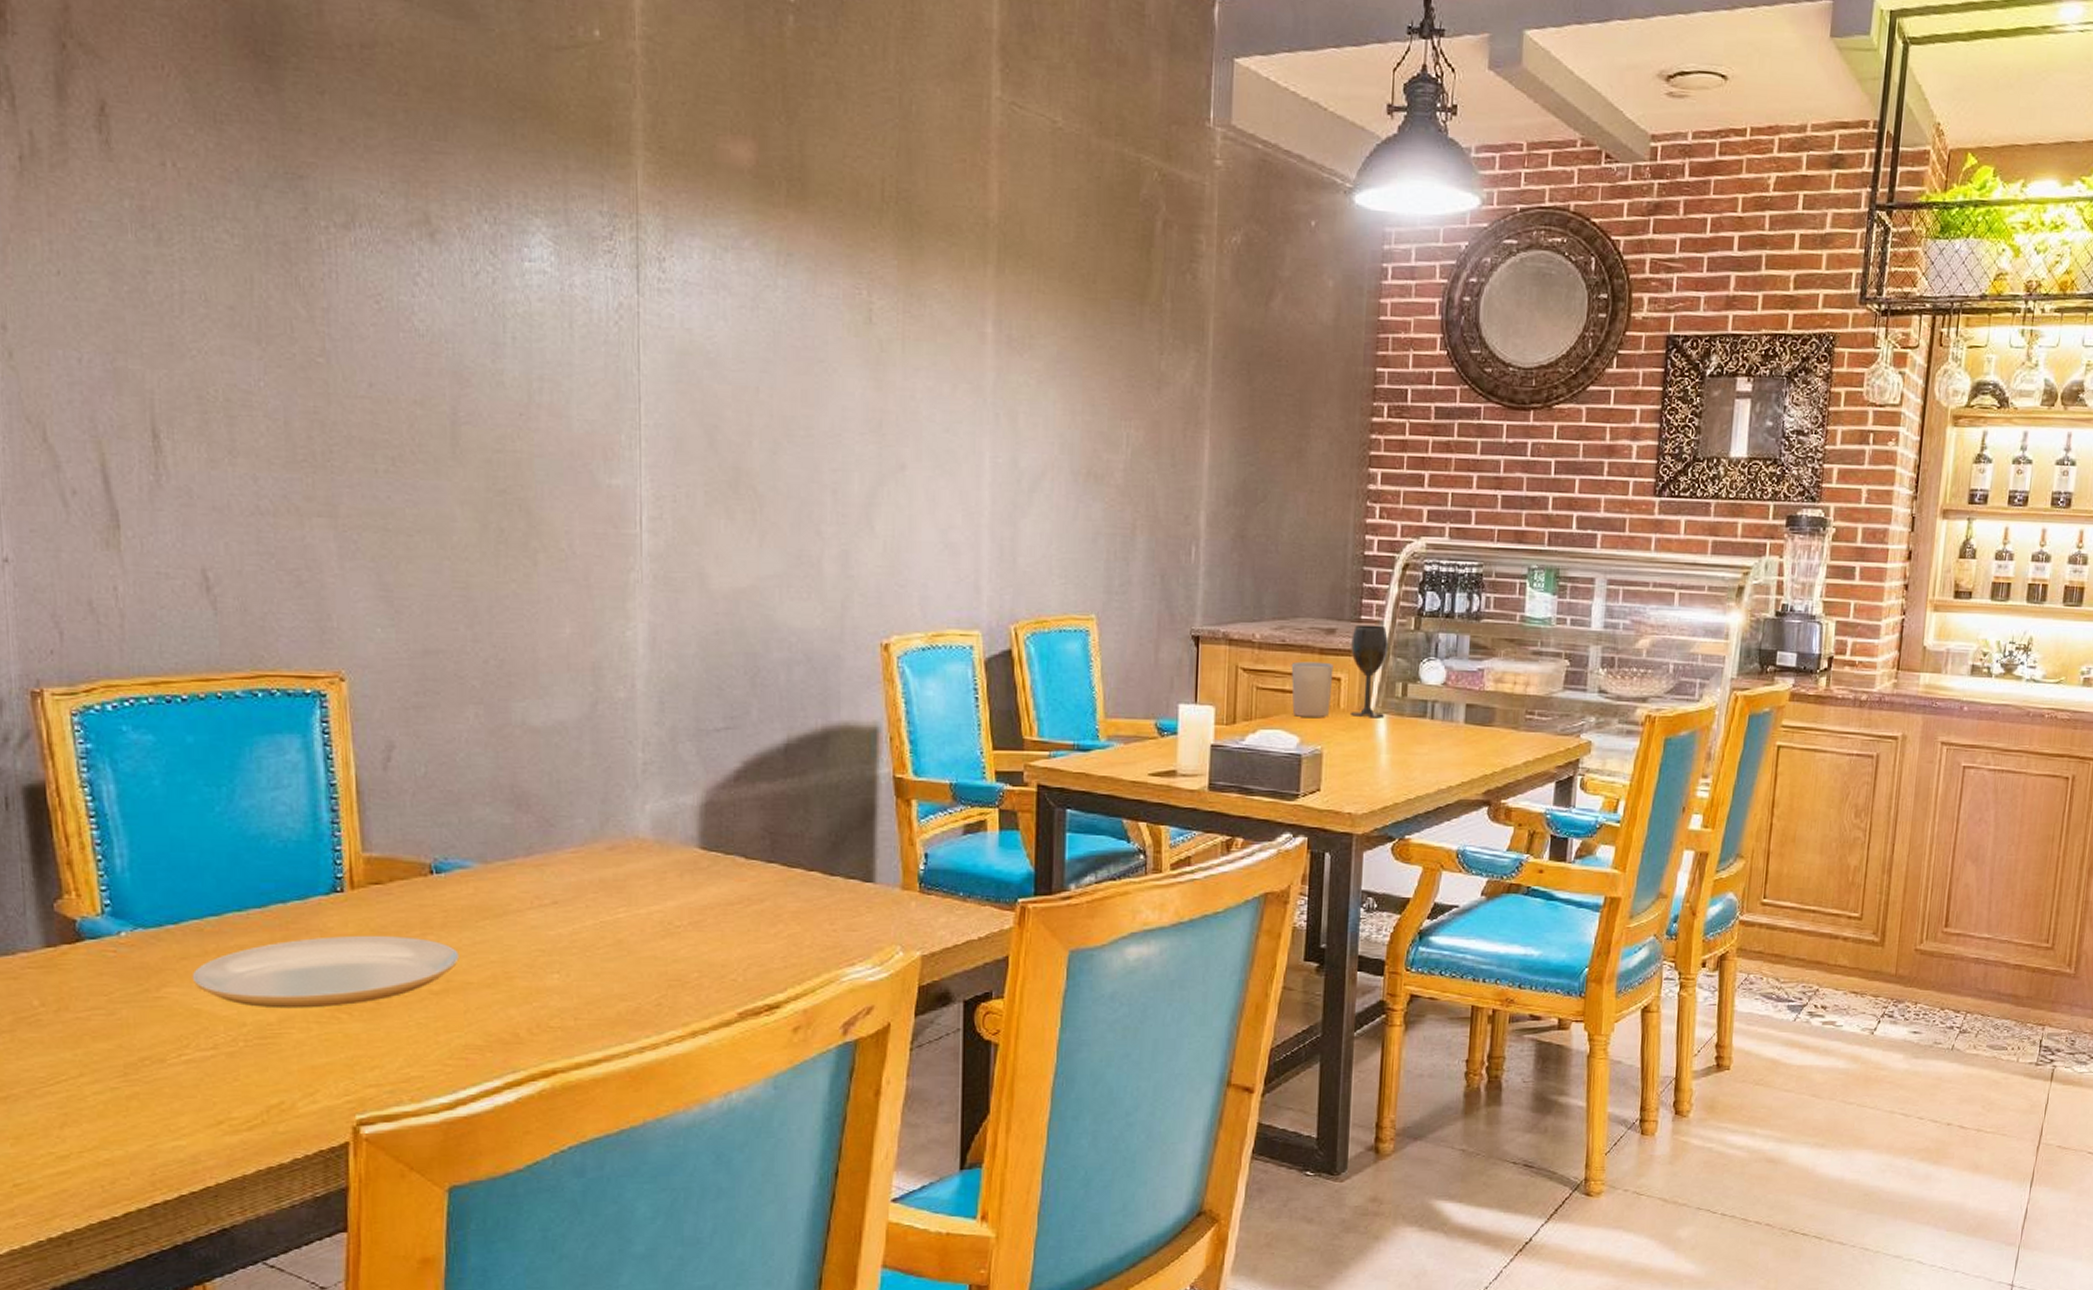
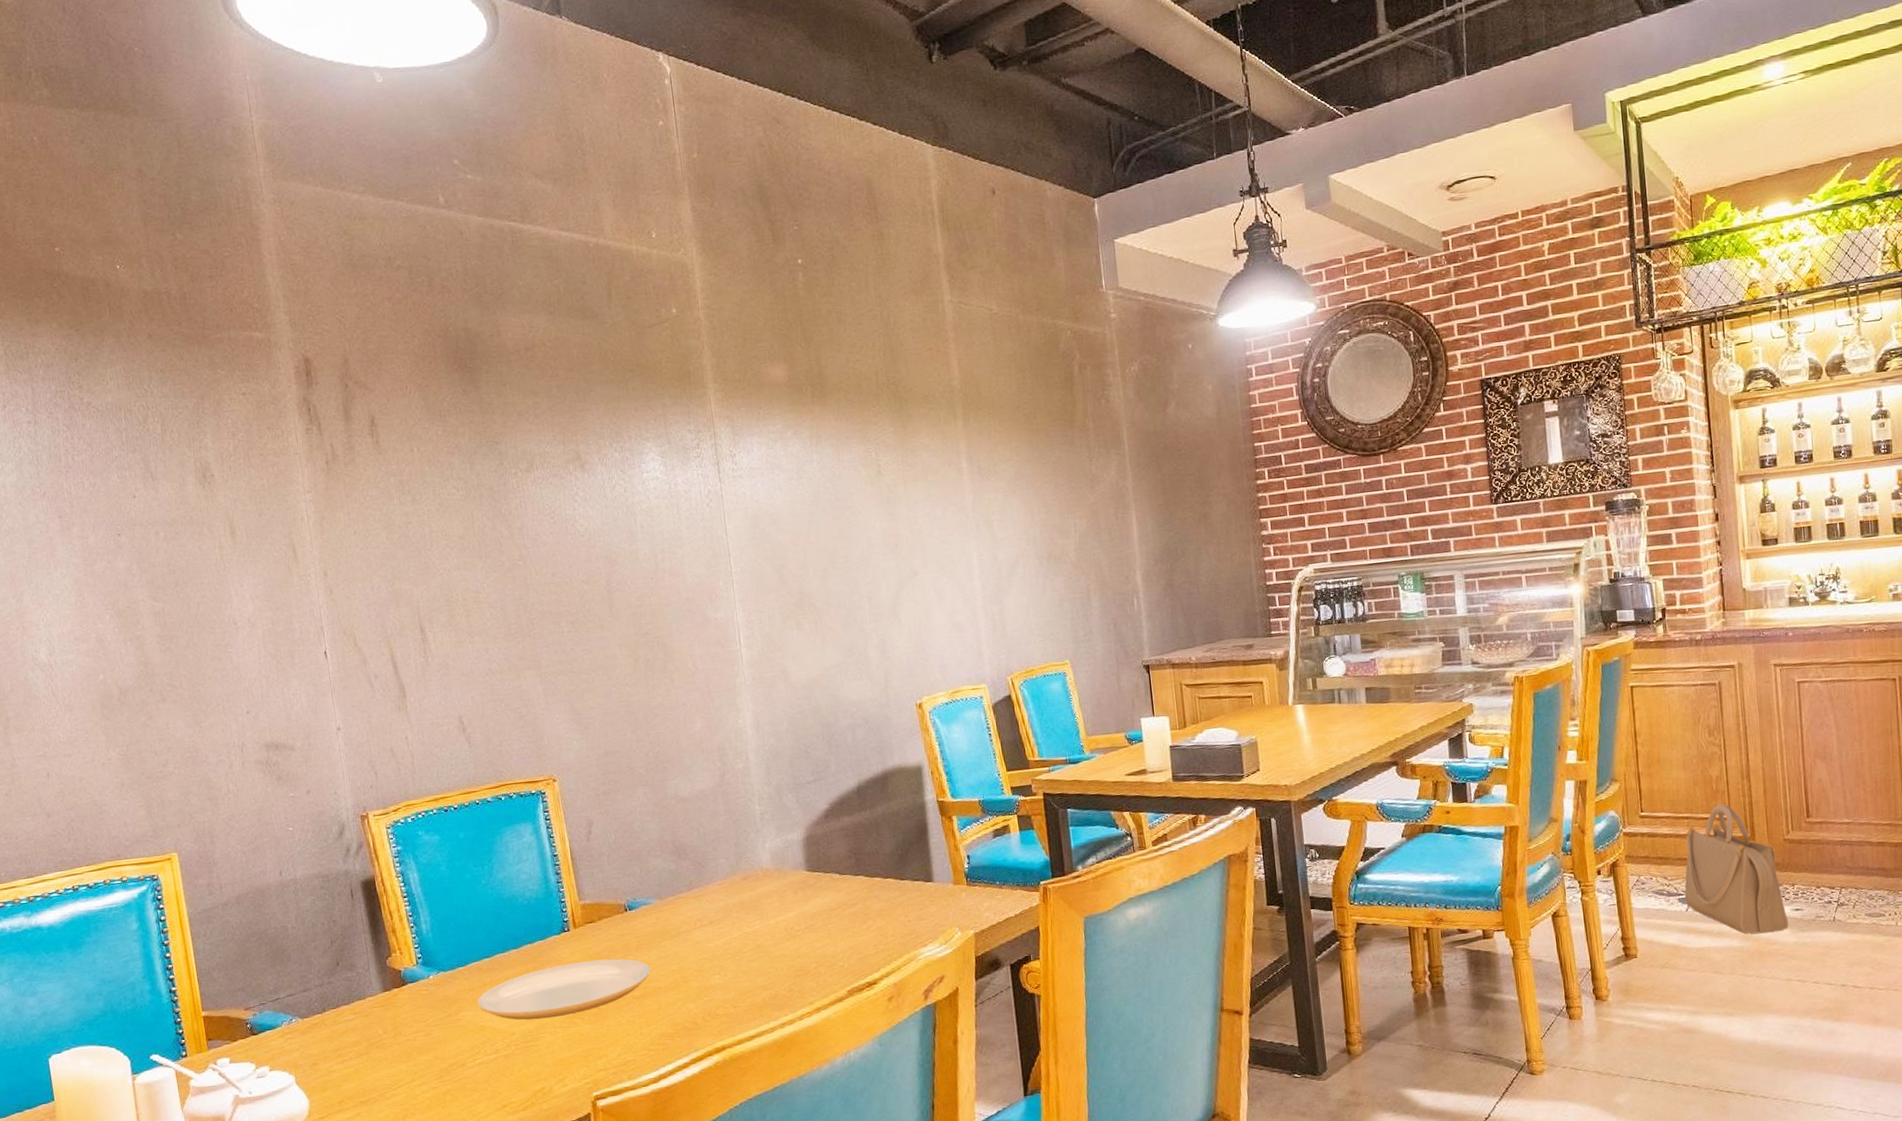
candle holder: present [1291,661,1334,717] -> none [1222,671,1258,716]
wine glass: present [1349,624,1389,718] -> none [1266,636,1301,710]
handbag: none [1794,899,1904,1056] -> present [1684,804,1788,934]

